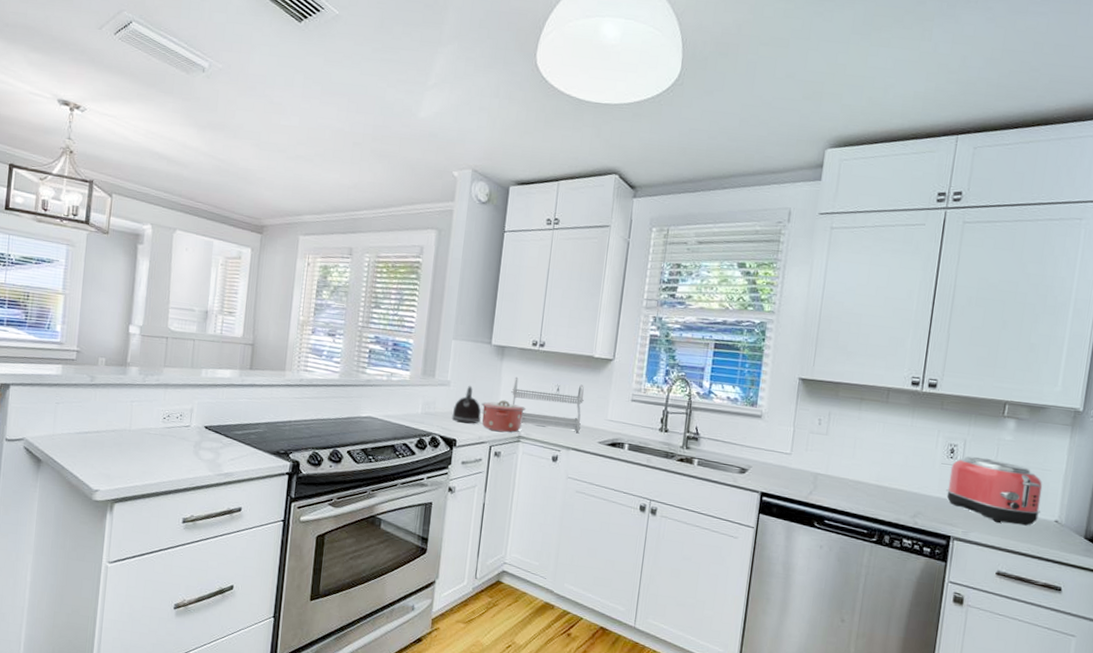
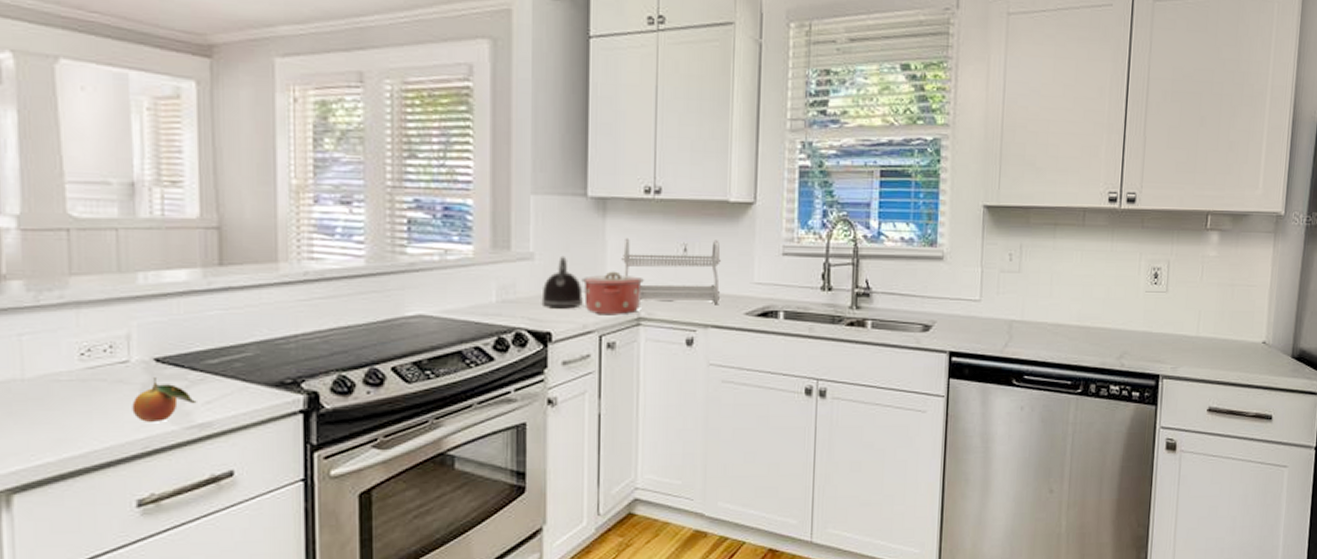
fruit: none [187,438,226,469] -> present [132,377,197,423]
toaster: present [946,456,1043,526] -> none [1152,279,1249,352]

